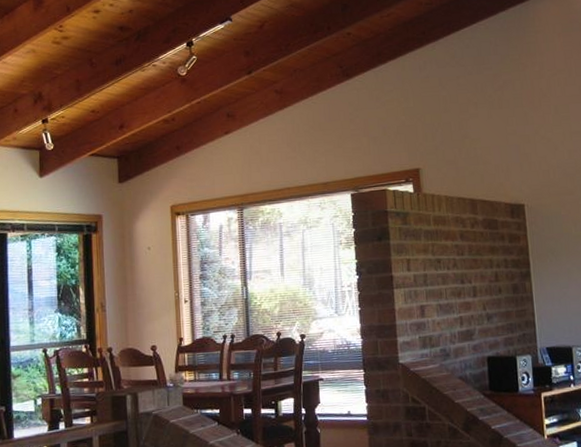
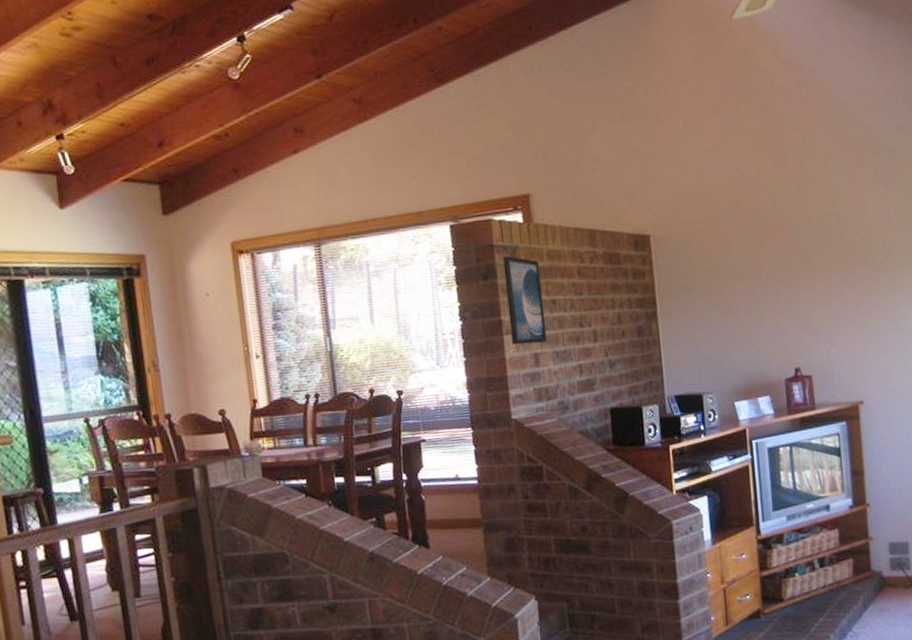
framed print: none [395,221,432,298] -> present [502,256,548,345]

